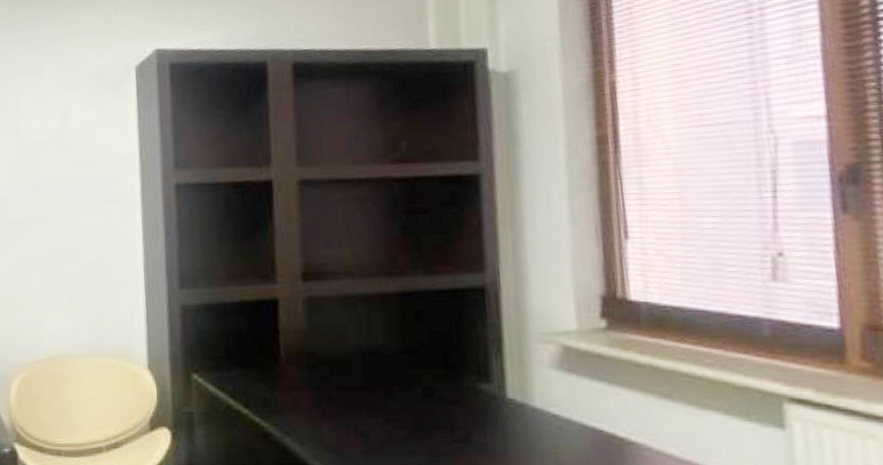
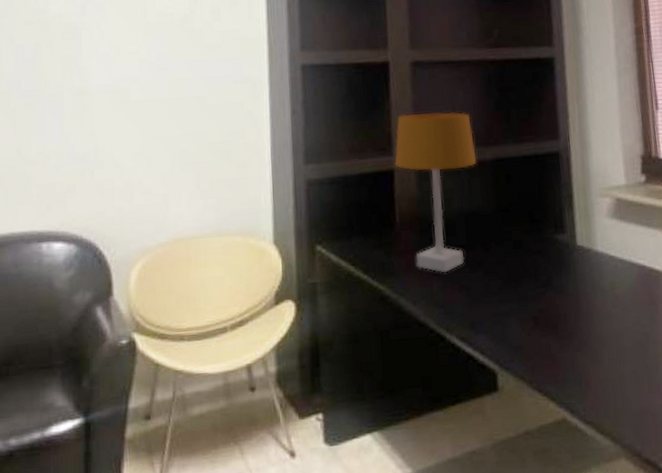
desk lamp: none [279,237,378,415] -> present [394,112,477,274]

